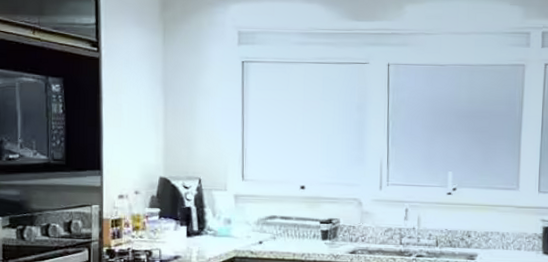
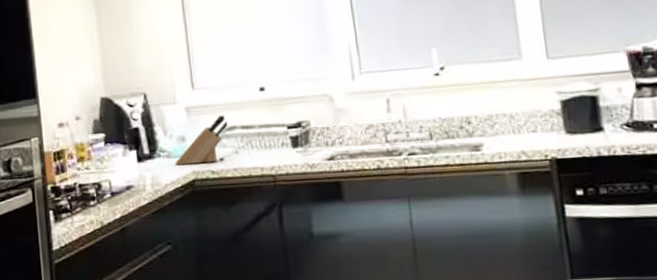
knife block: none [220,205,270,244] -> present [175,115,228,166]

